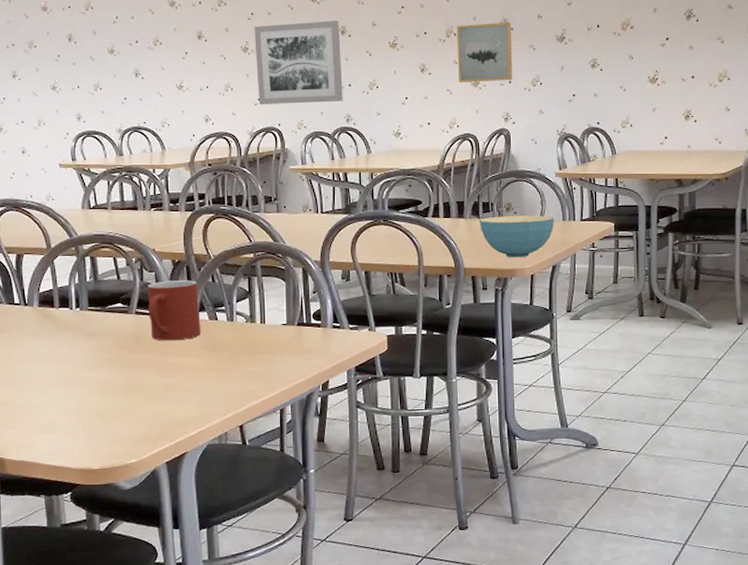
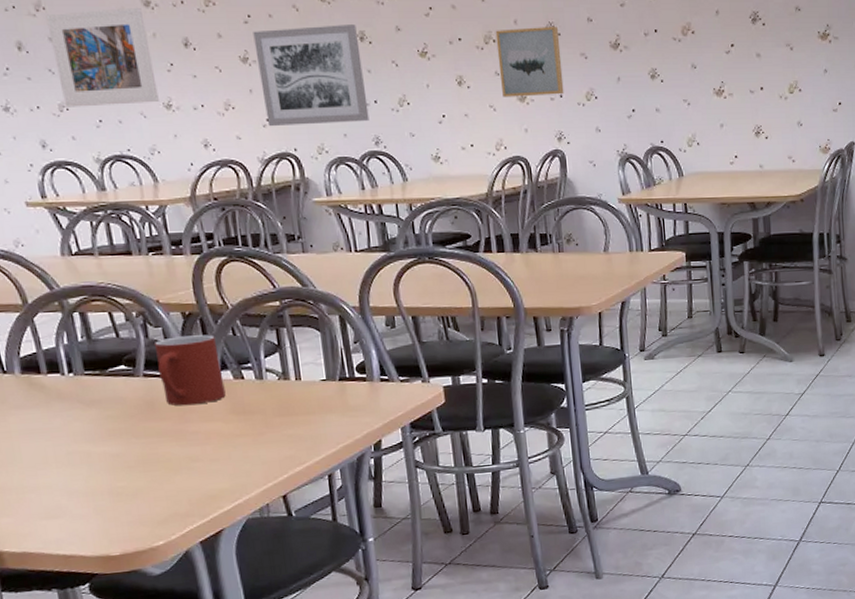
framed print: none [93,6,173,87] -> present [46,7,159,107]
cereal bowl: present [478,215,555,258] -> none [536,246,621,295]

